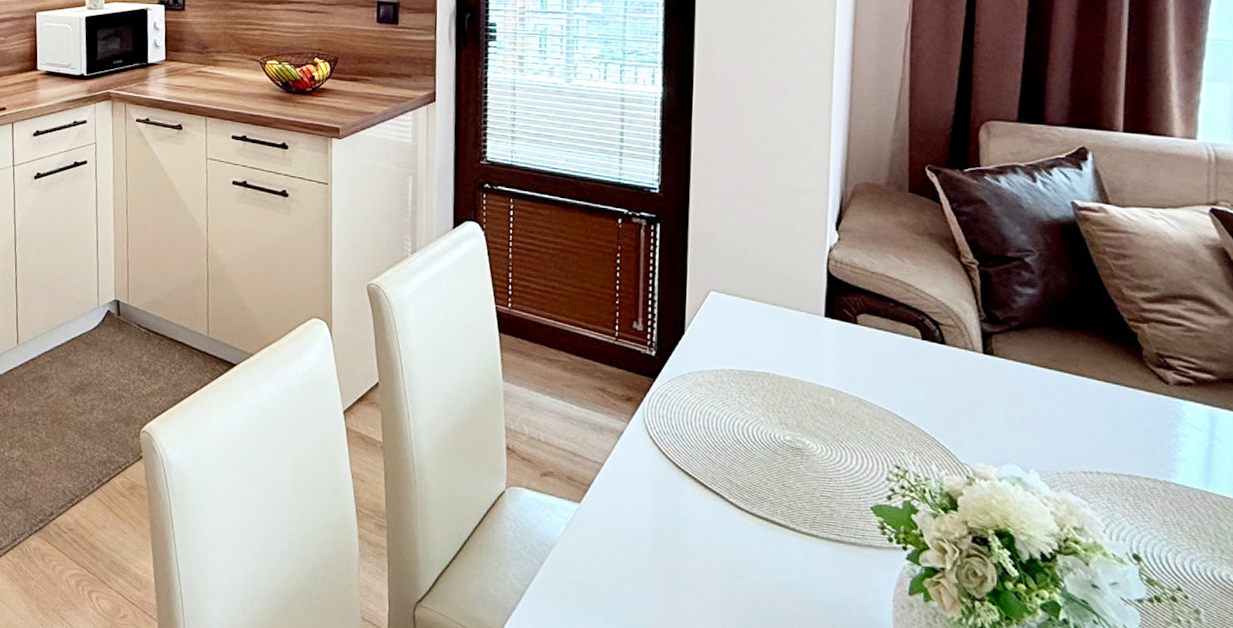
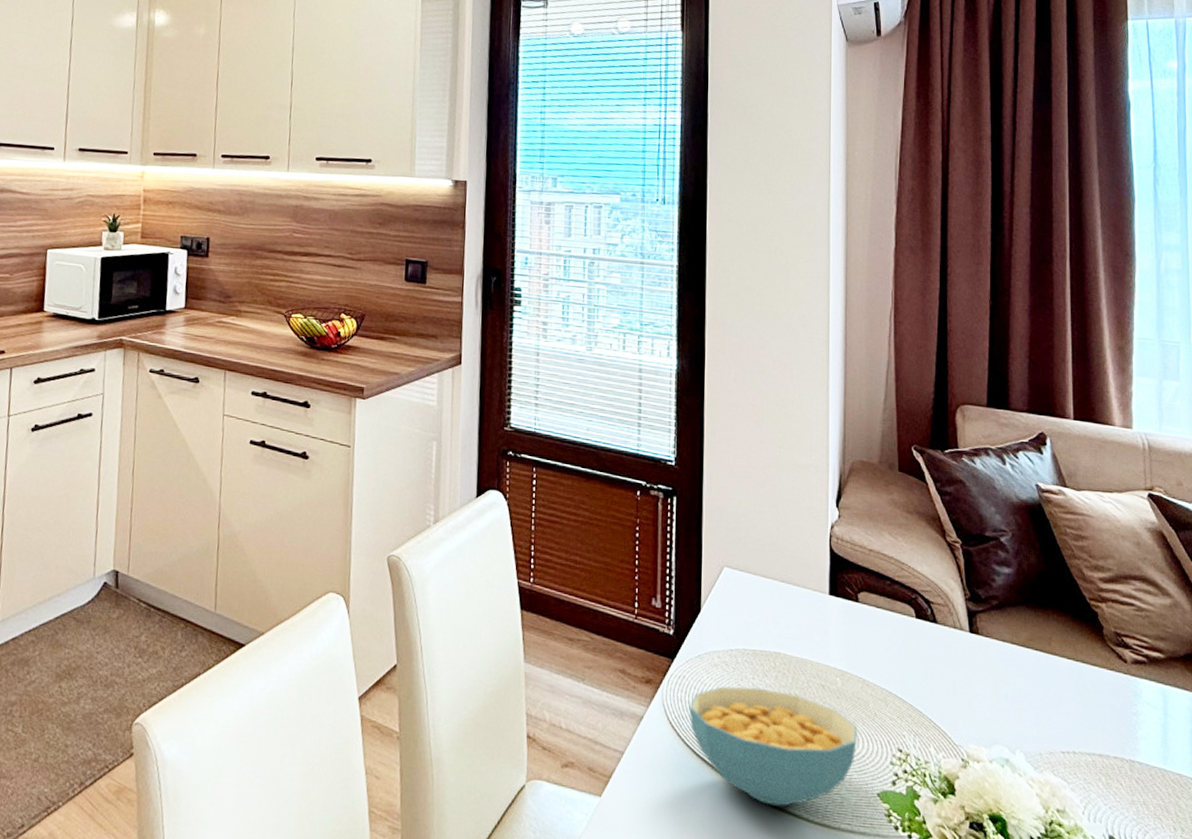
cereal bowl: none [670,404,852,517] -> present [689,686,858,807]

